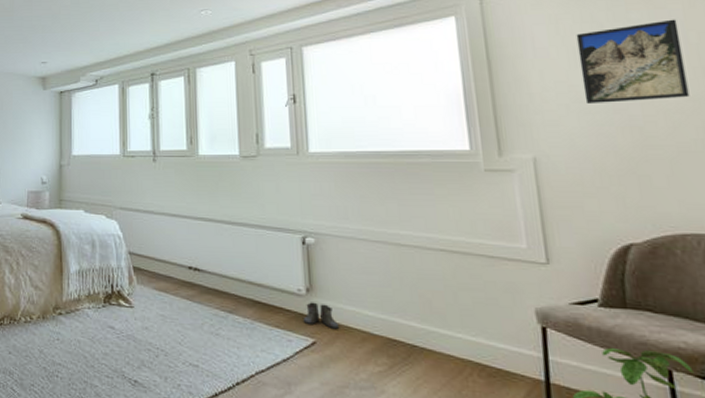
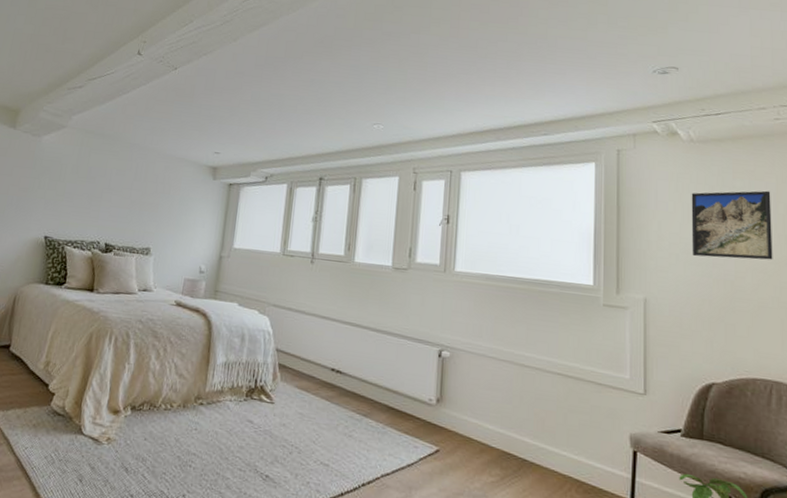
boots: present [302,302,340,330] -> none [430,412,462,440]

